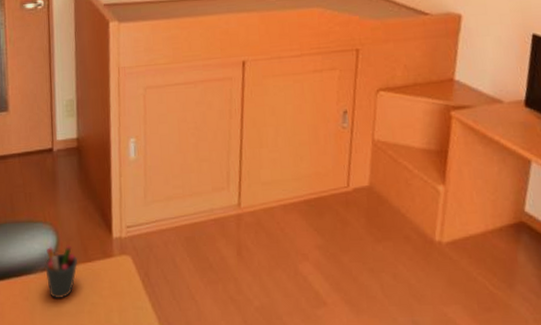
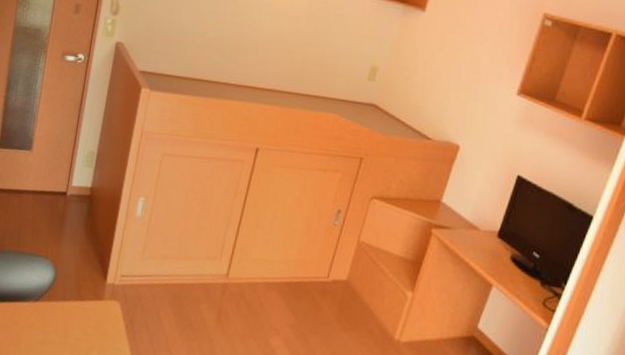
pen holder: present [44,245,78,300] -> none [38,280,70,329]

